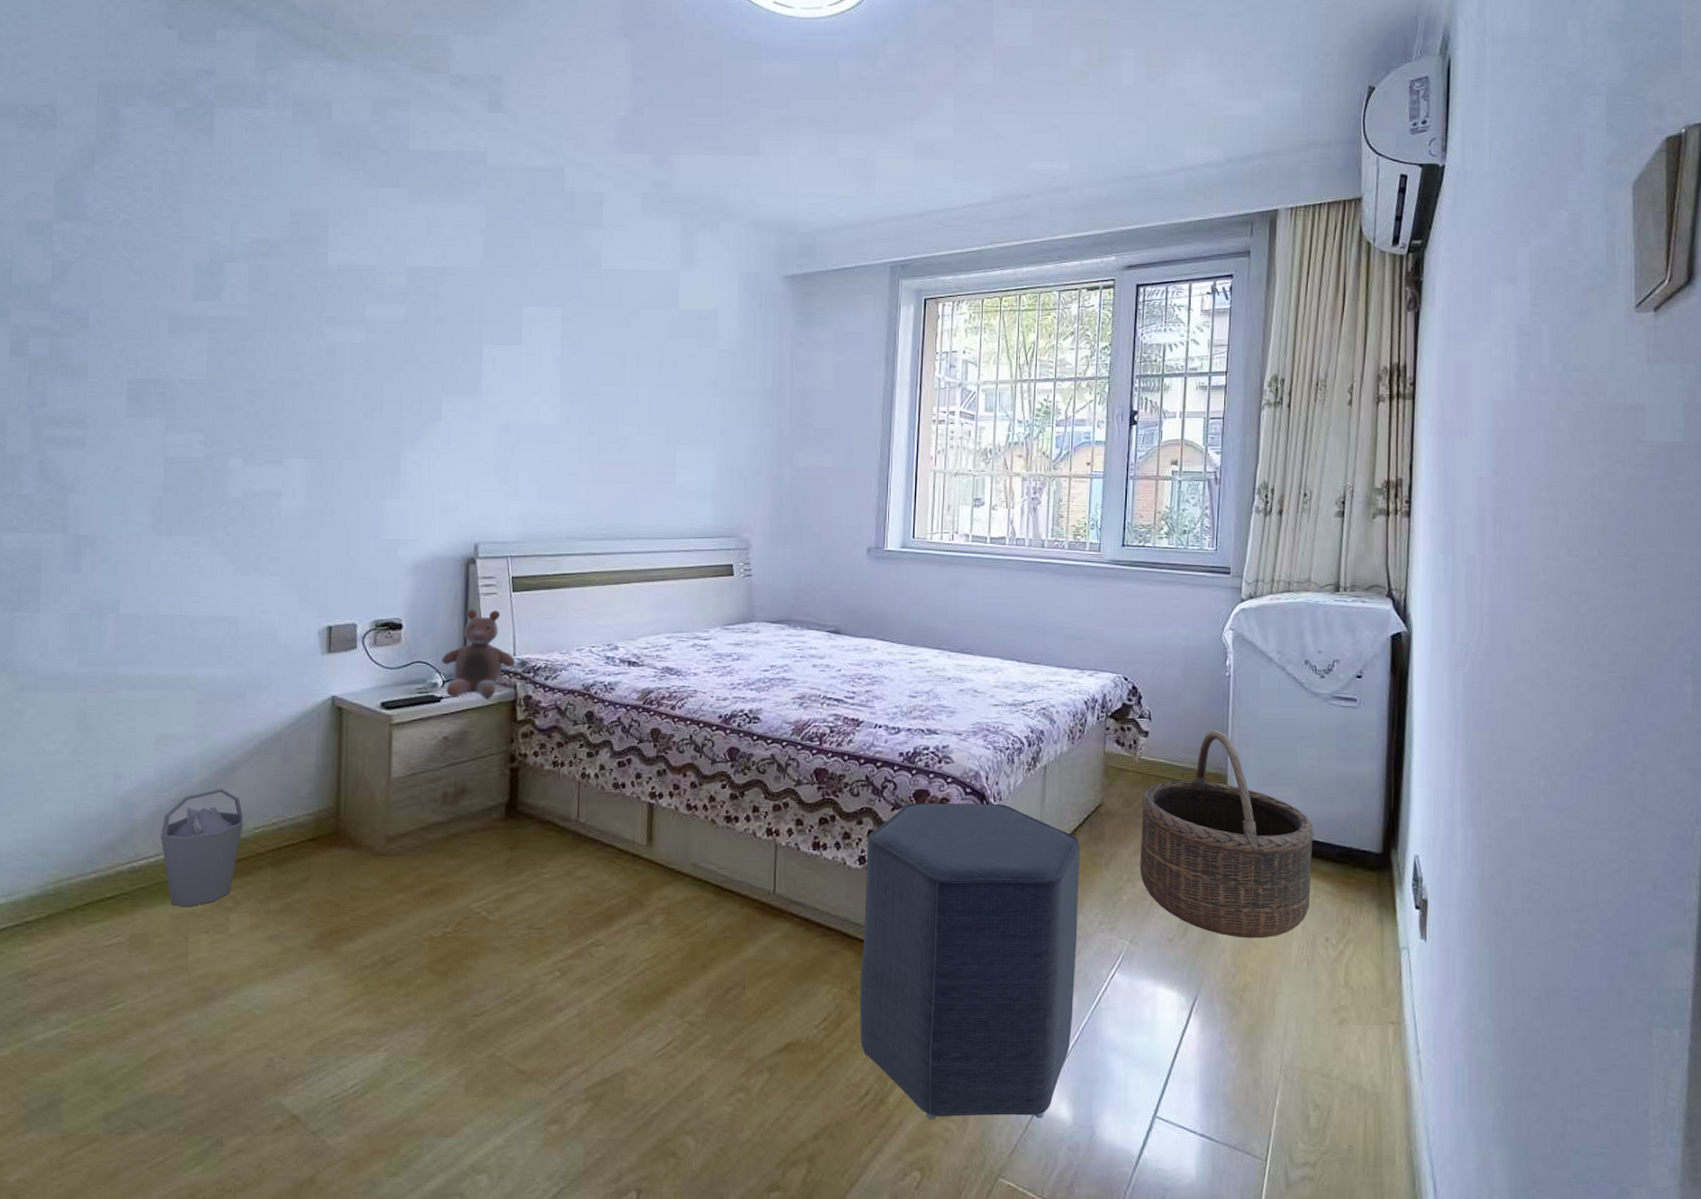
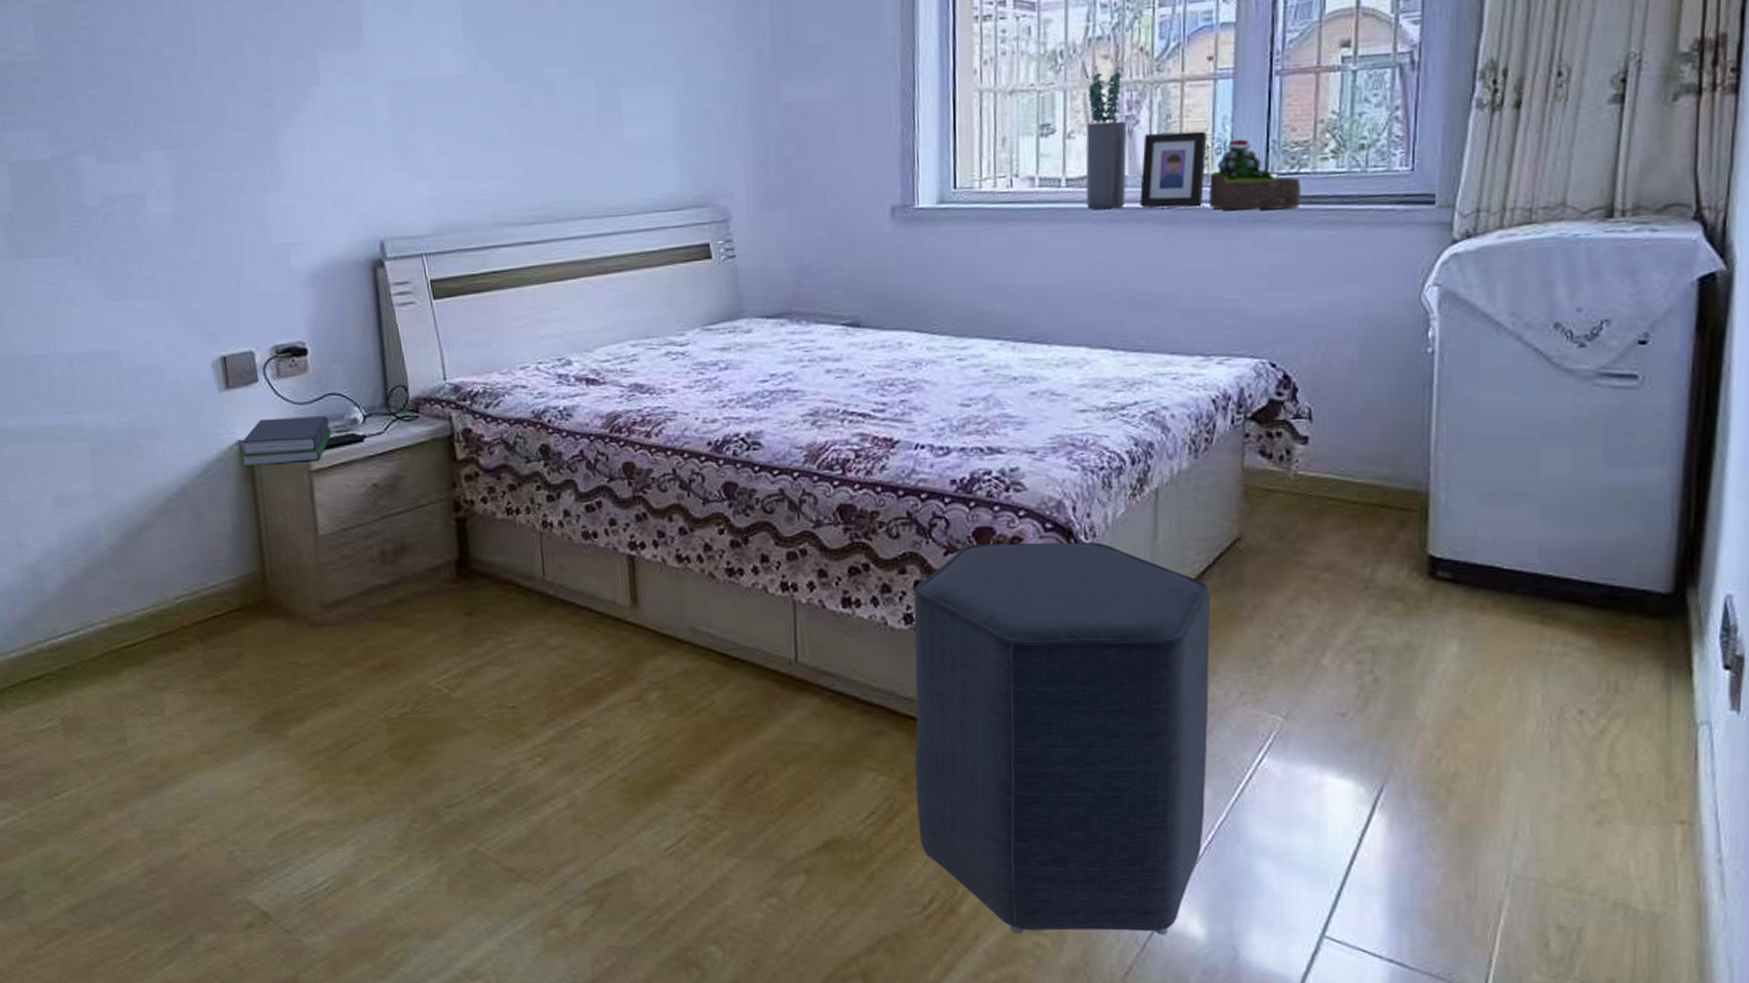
trash bin: present [160,788,244,907] -> none [75,553,163,688]
book: none [331,679,414,718] -> present [241,416,331,467]
stuffed bear: present [442,609,516,698] -> none [358,324,448,436]
vase: none [1003,459,1033,561] -> present [1085,60,1128,210]
picture frame: none [1040,510,1085,565] -> present [1140,131,1207,209]
succulent plant: none [1085,520,1146,569] -> present [1208,139,1301,211]
basket: present [1140,729,1315,939] -> none [1297,429,1565,712]

